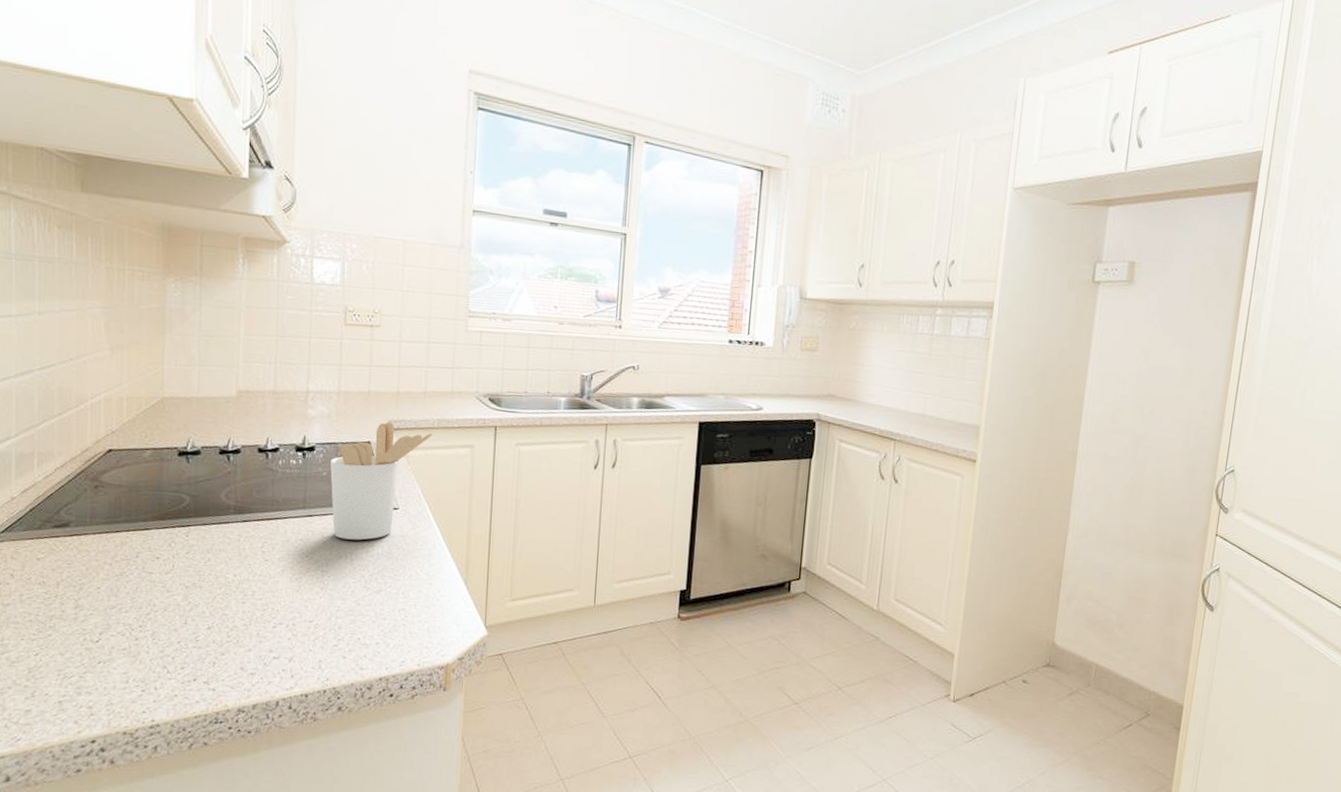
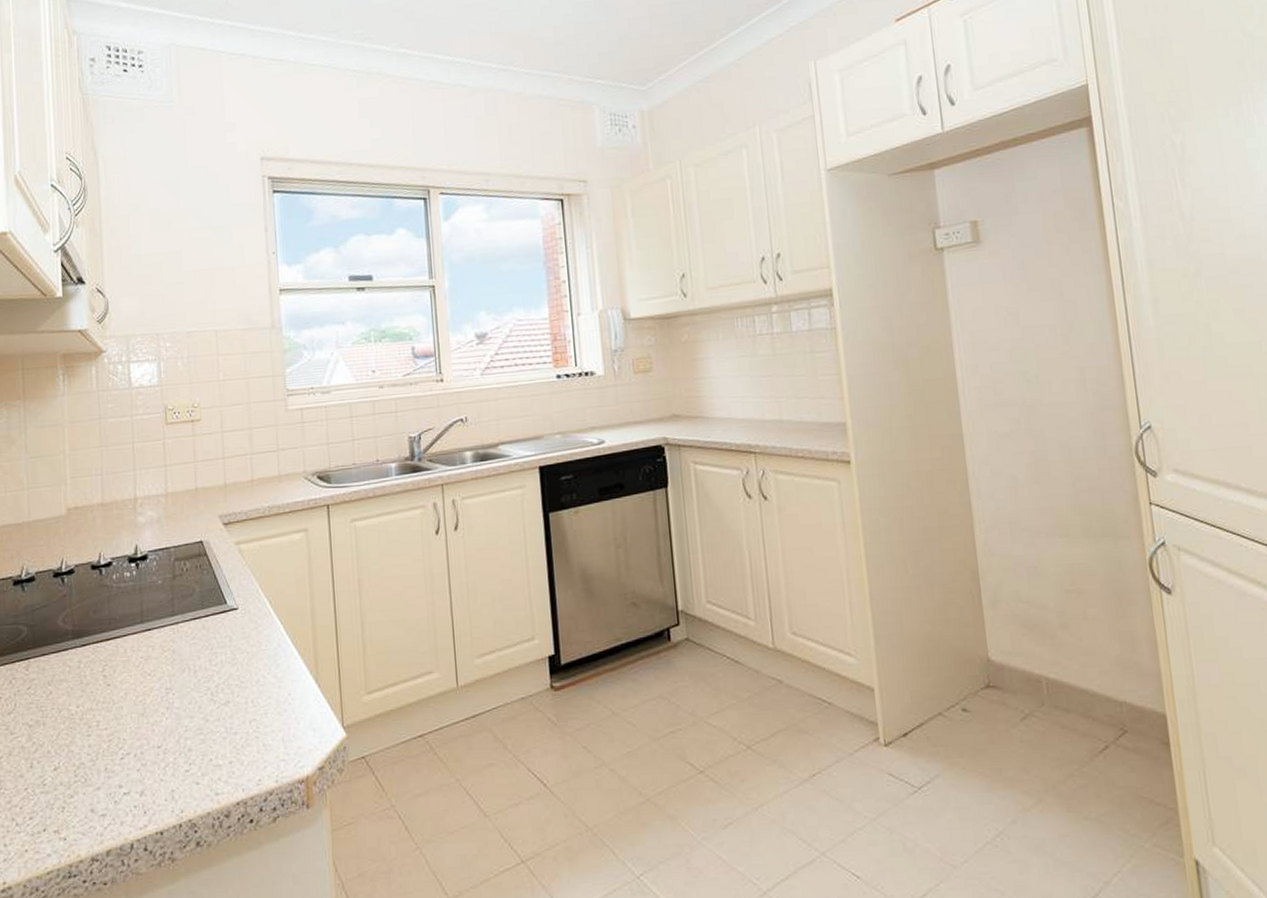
utensil holder: present [330,422,432,540] -> none [164,517,264,651]

